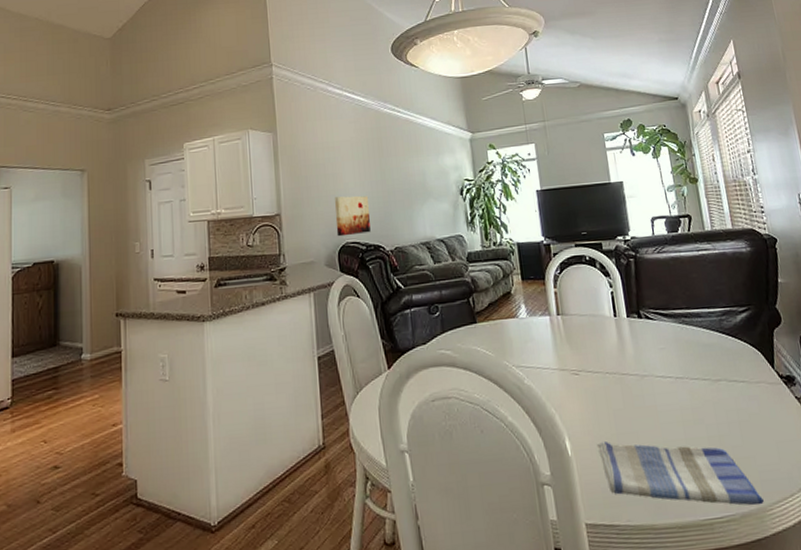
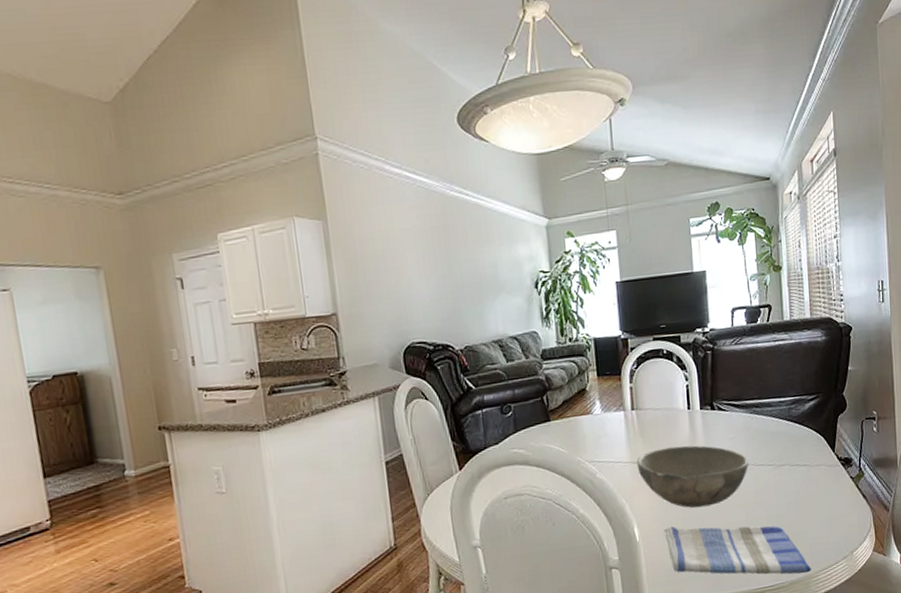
wall art: present [335,196,371,237] -> none [397,291,438,337]
bowl: none [565,354,683,423] -> present [637,445,749,508]

